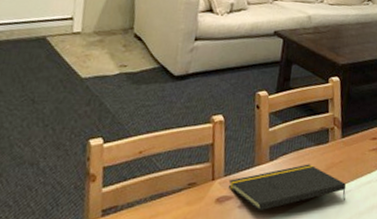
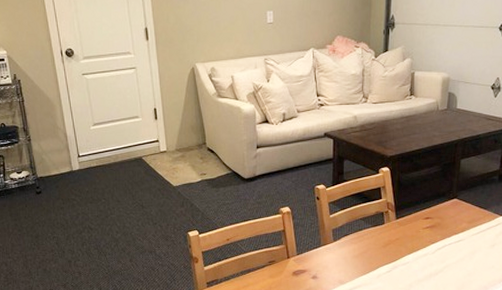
notepad: present [228,164,346,212] -> none [301,242,404,281]

